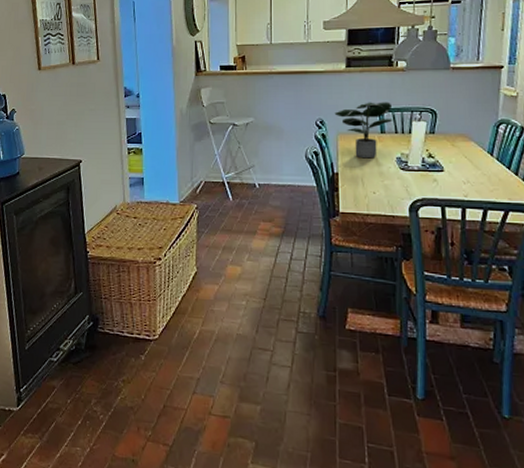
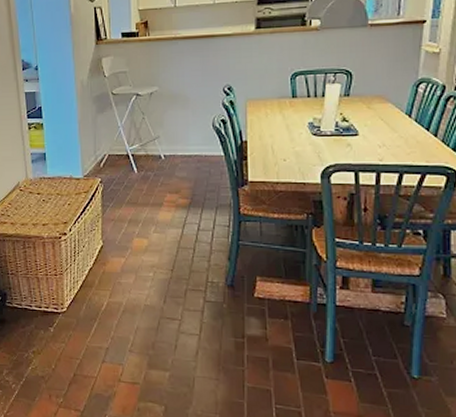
potted plant: present [334,102,393,159] -> none [243,64,306,125]

